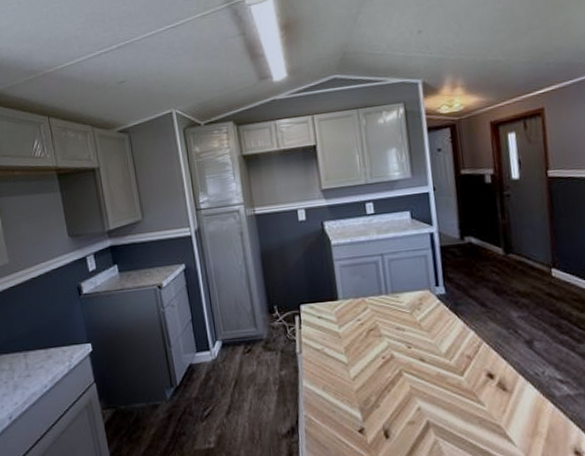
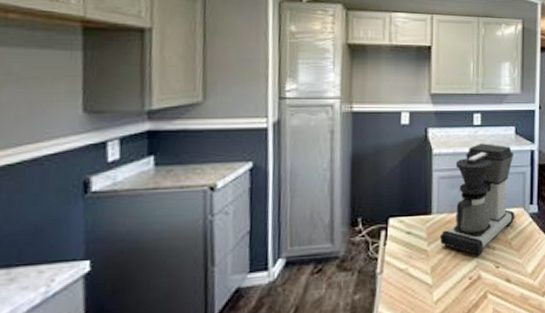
coffee maker: none [349,230,422,337] -> present [440,143,515,256]

